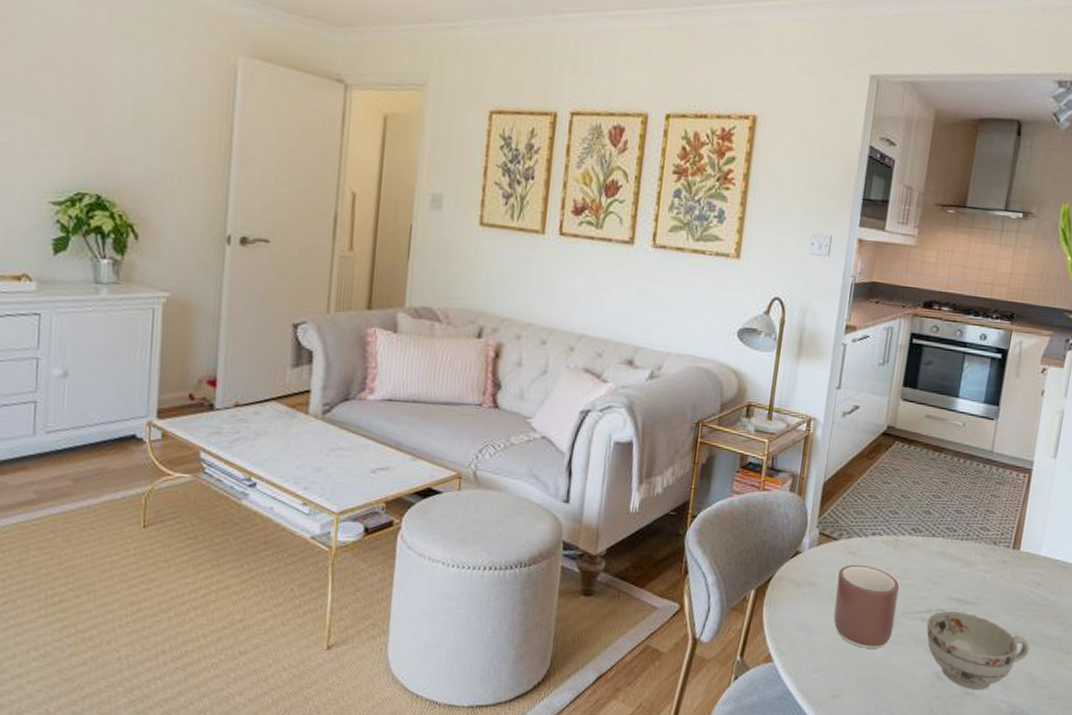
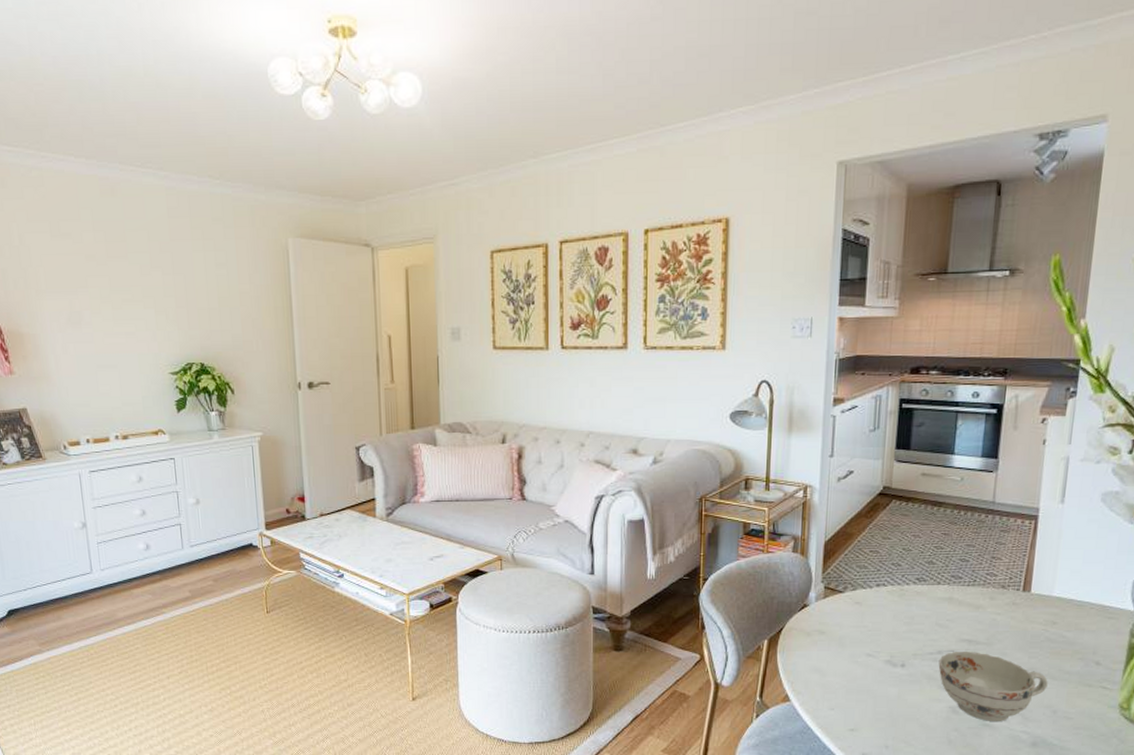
mug: present [833,564,900,648] -> none [845,613,908,687]

